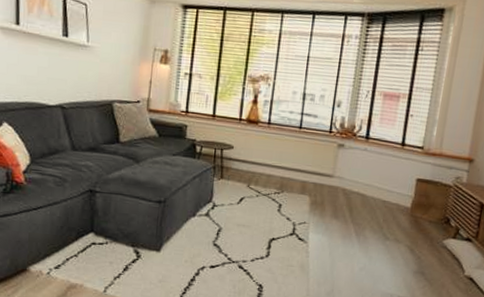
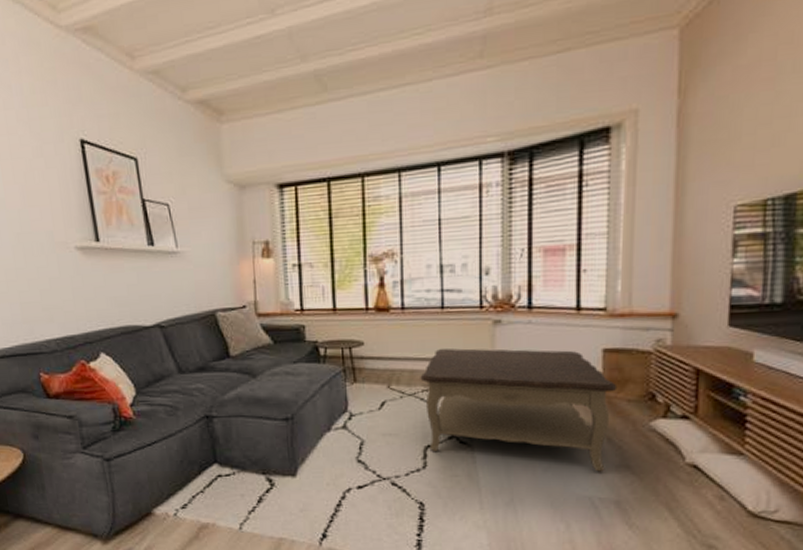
coffee table: none [273,160,424,276] -> present [420,348,618,472]

